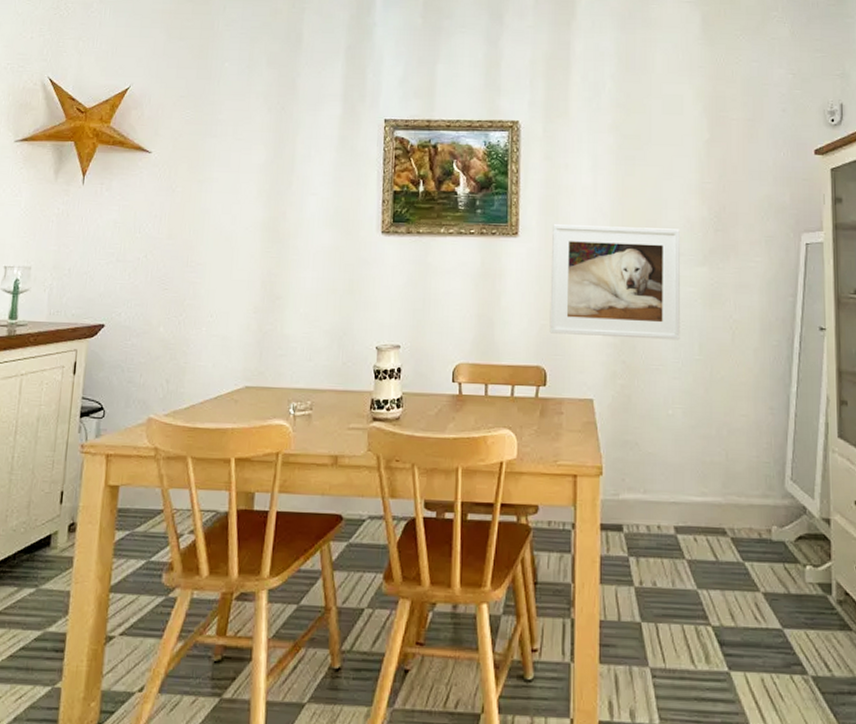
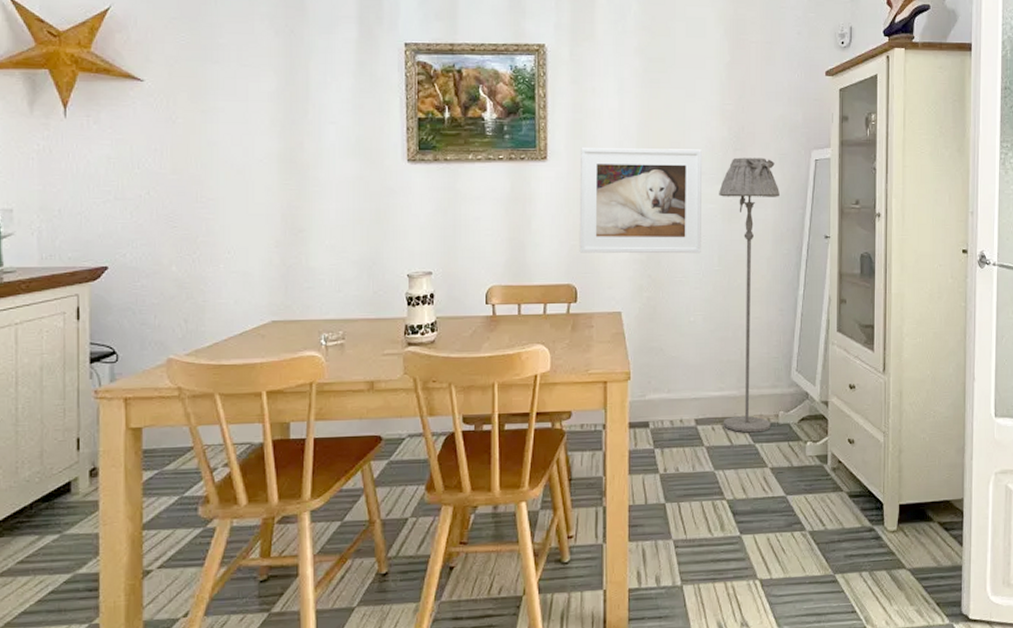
floor lamp: none [699,238,766,549] -> present [719,157,780,433]

